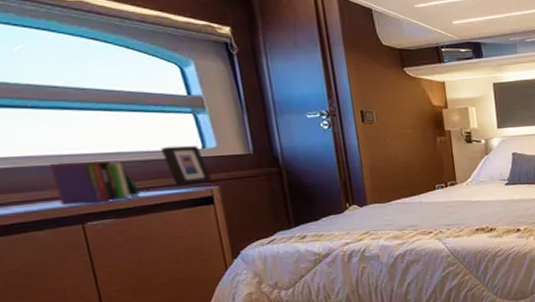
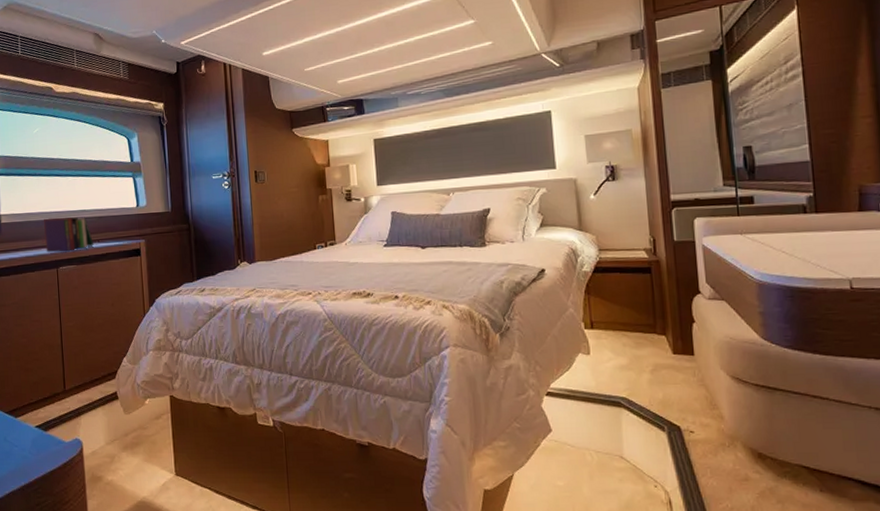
picture frame: present [160,145,212,186] -> none [109,204,141,239]

